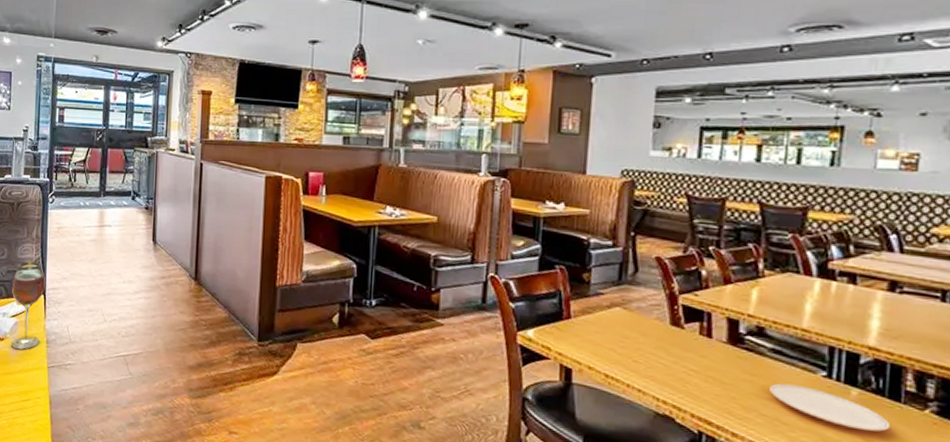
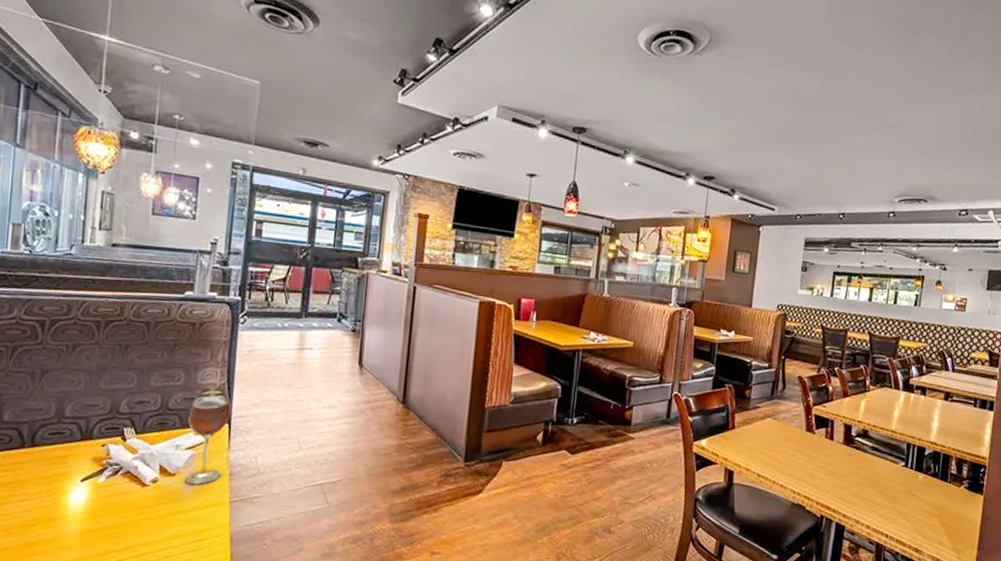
plate: present [770,383,891,432] -> none [869,473,941,506]

